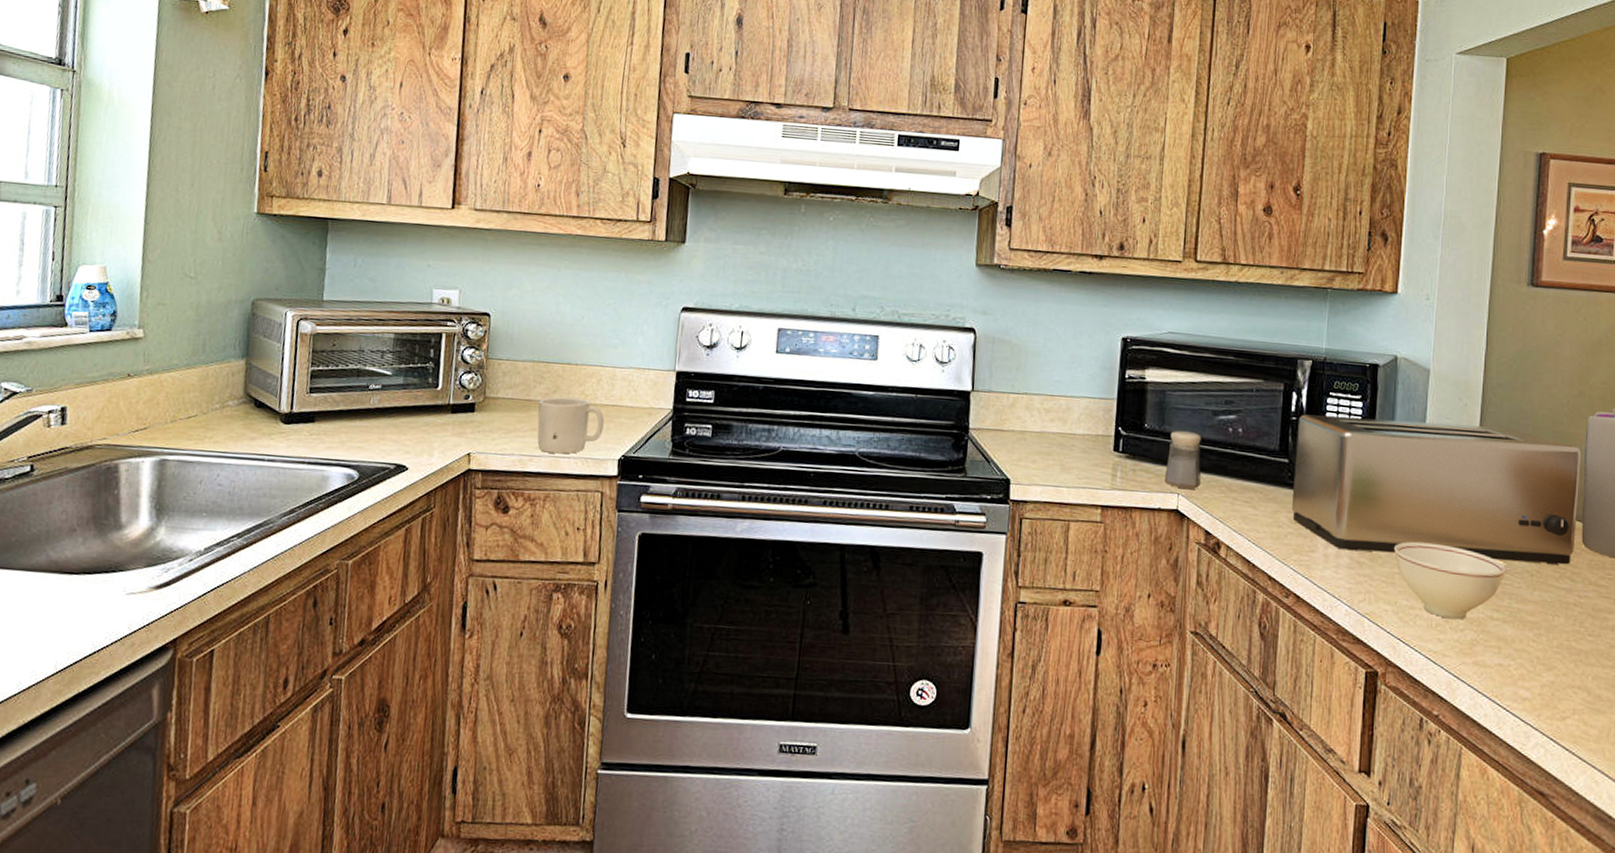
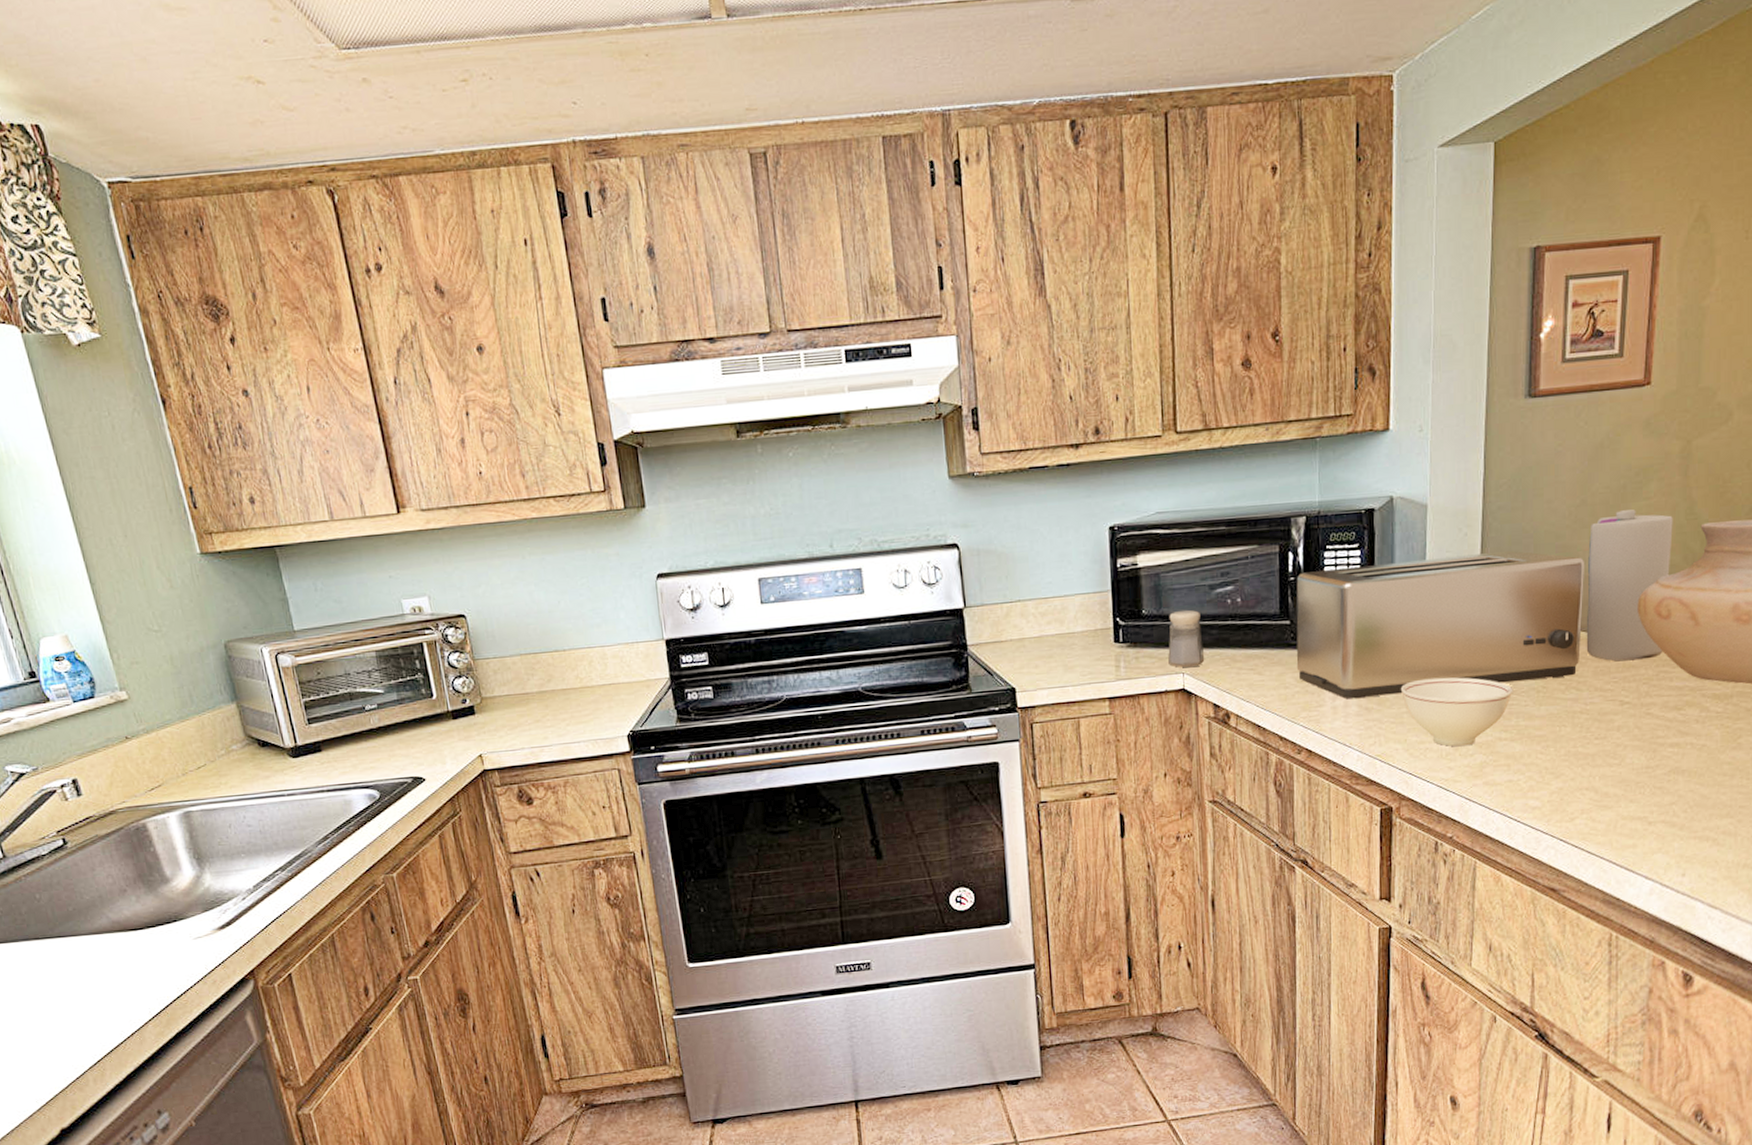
mug: present [537,397,605,454] -> none [535,682,606,741]

